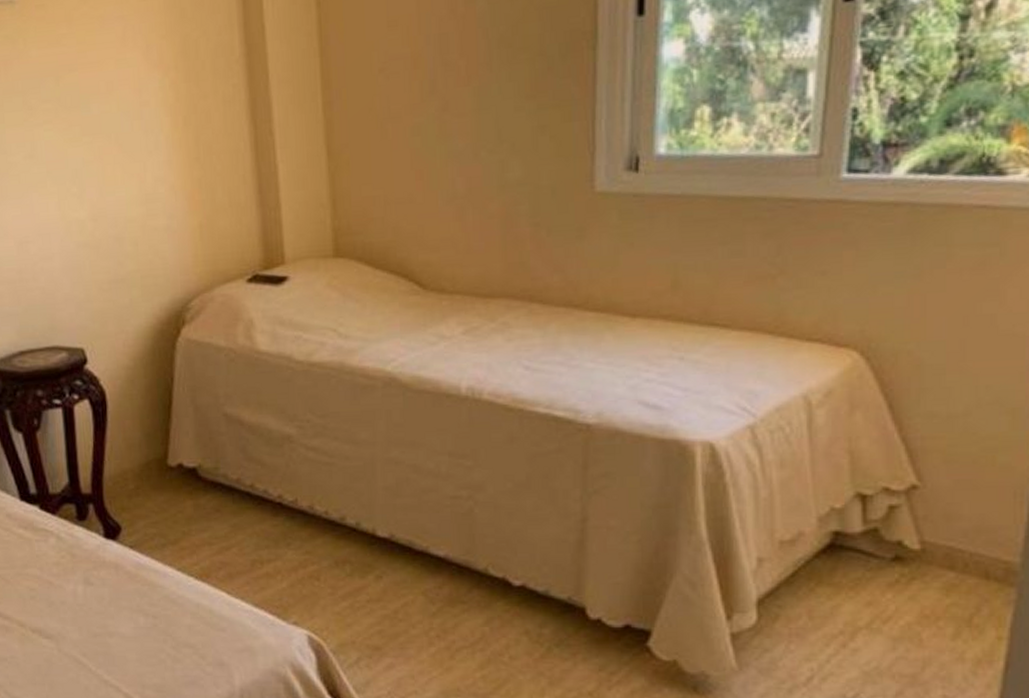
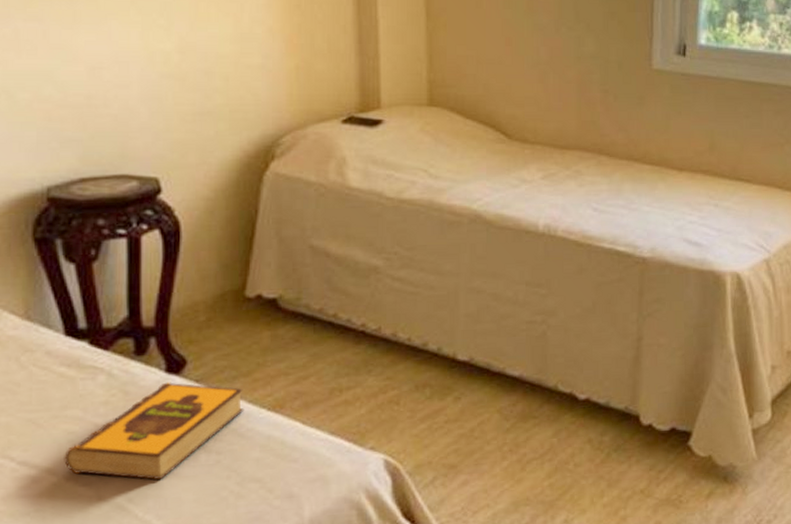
hardback book: none [29,547,175,639] -> present [64,382,244,480]

